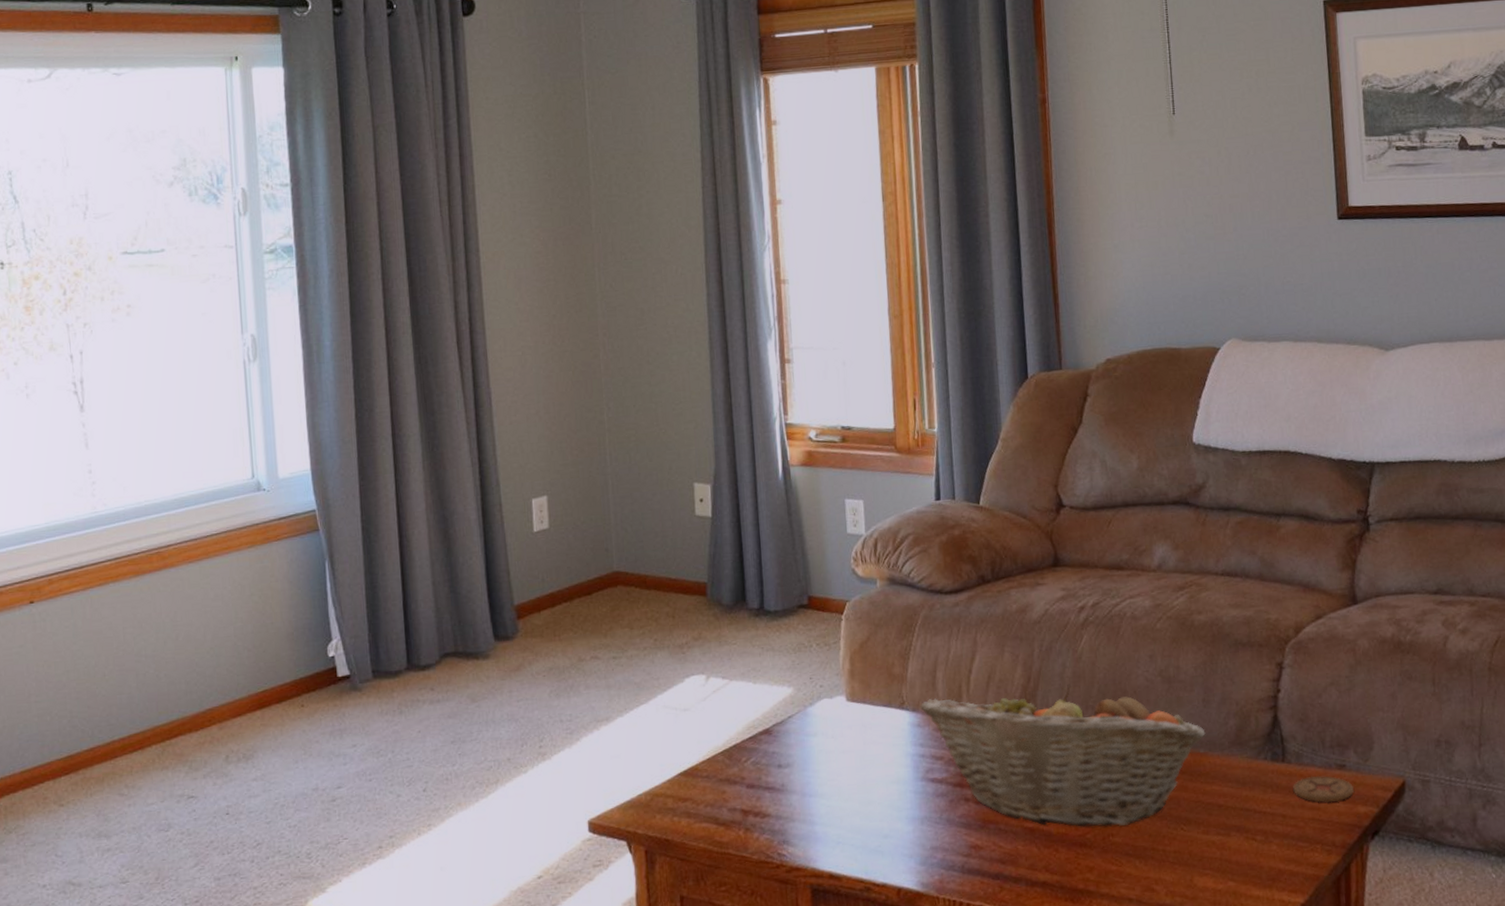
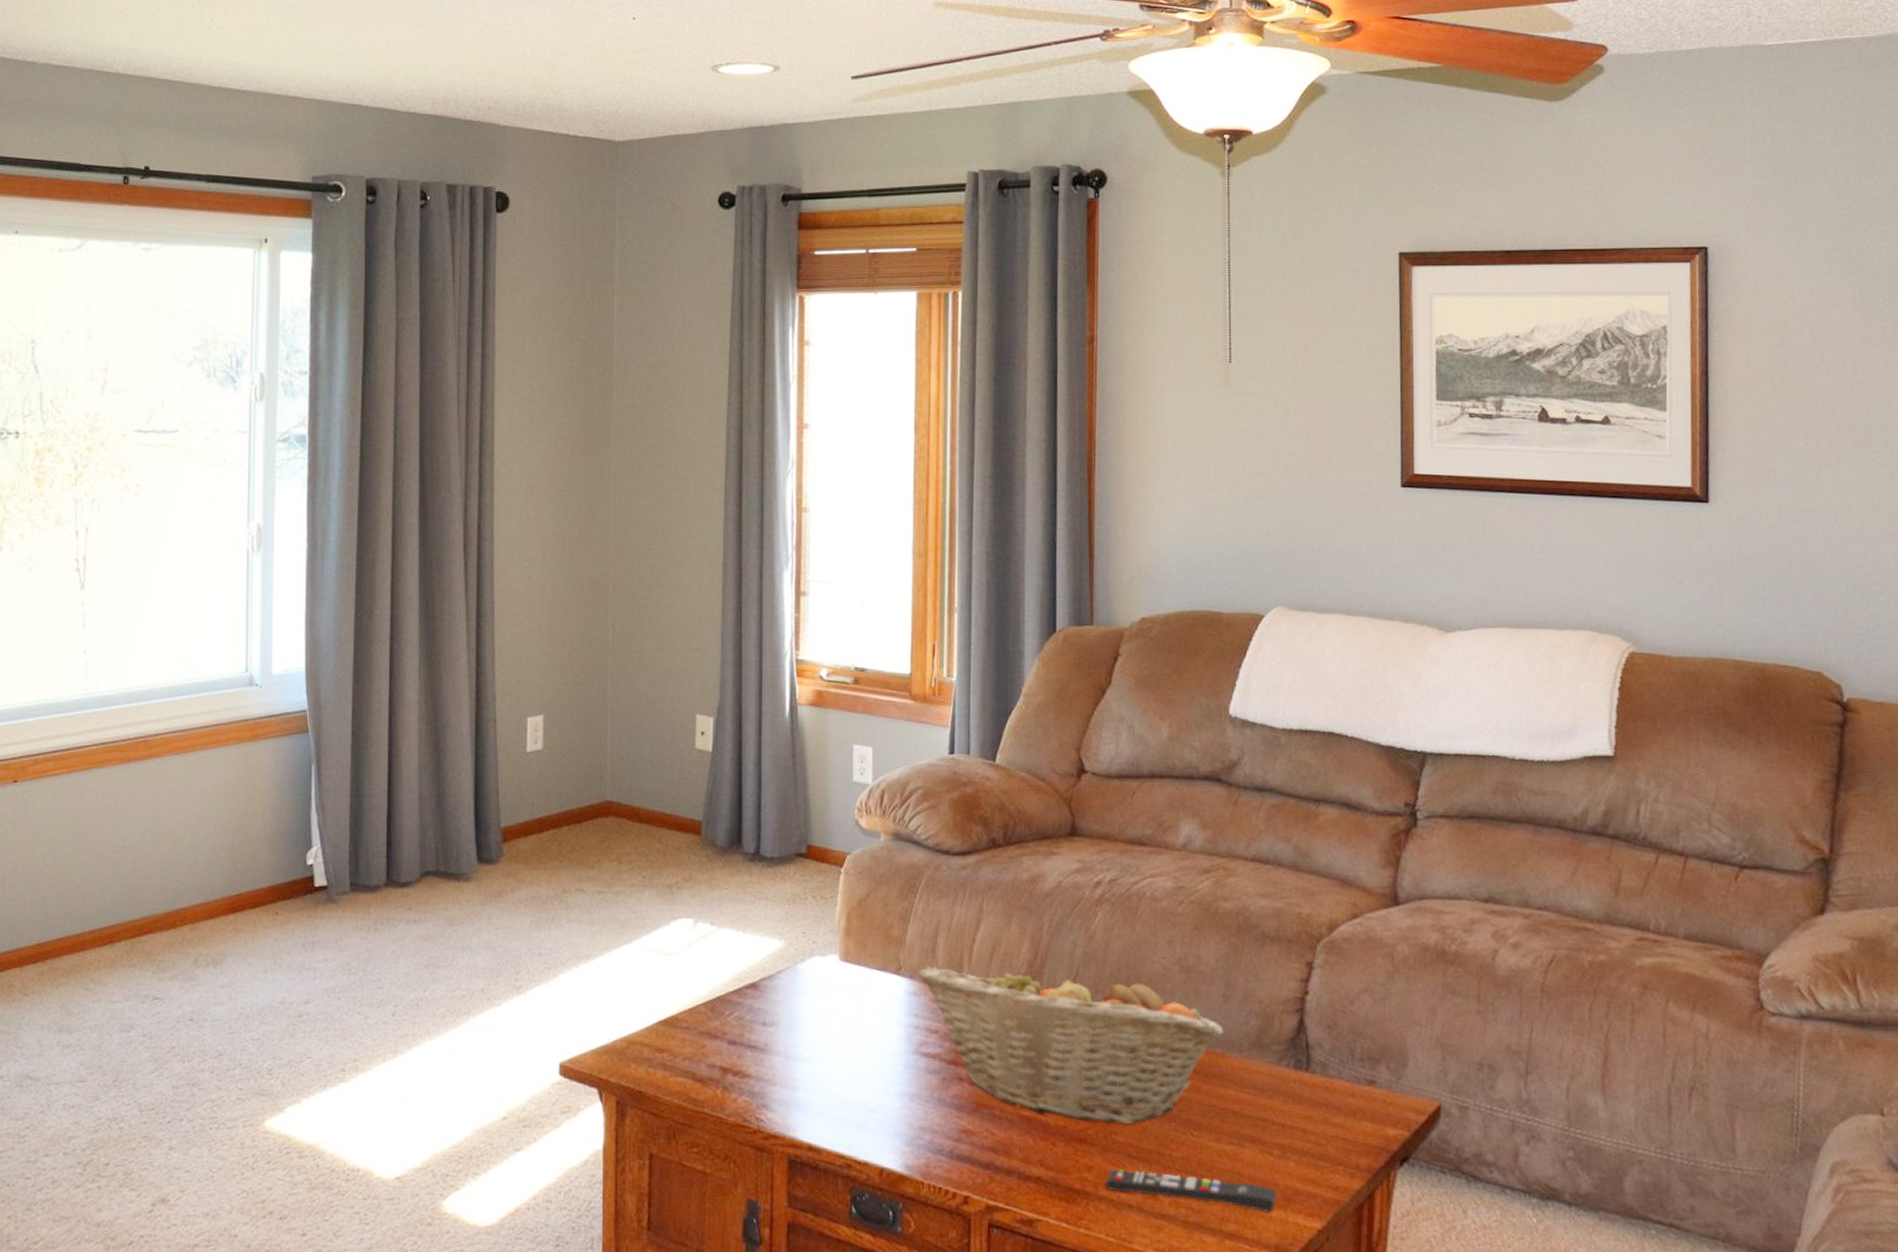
remote control: none [1106,866,1263,894] -> present [1105,1169,1277,1213]
coaster: present [1293,775,1355,803] -> none [1316,1089,1384,1121]

